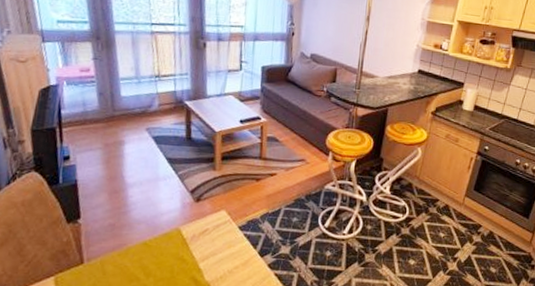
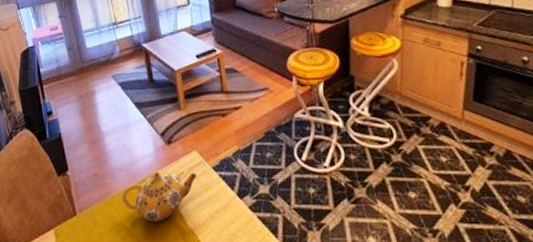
teapot: none [139,226,222,274] -> present [122,171,197,222]

